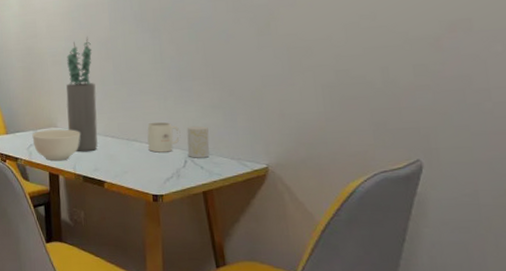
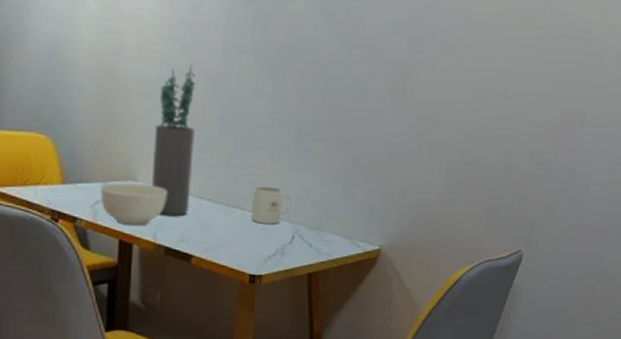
cup: present [186,125,210,158] -> none [296,195,324,234]

